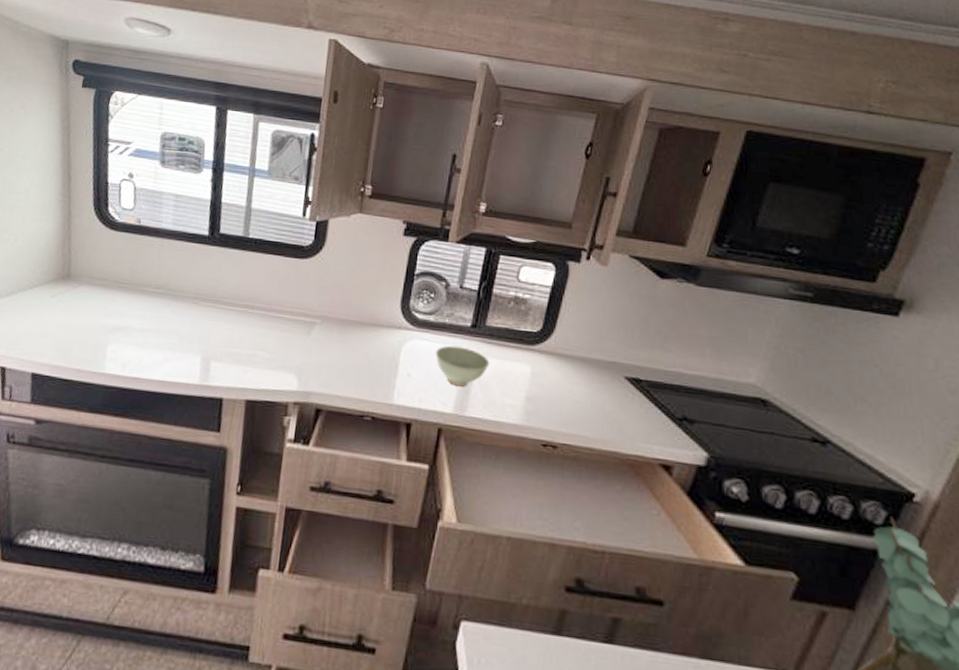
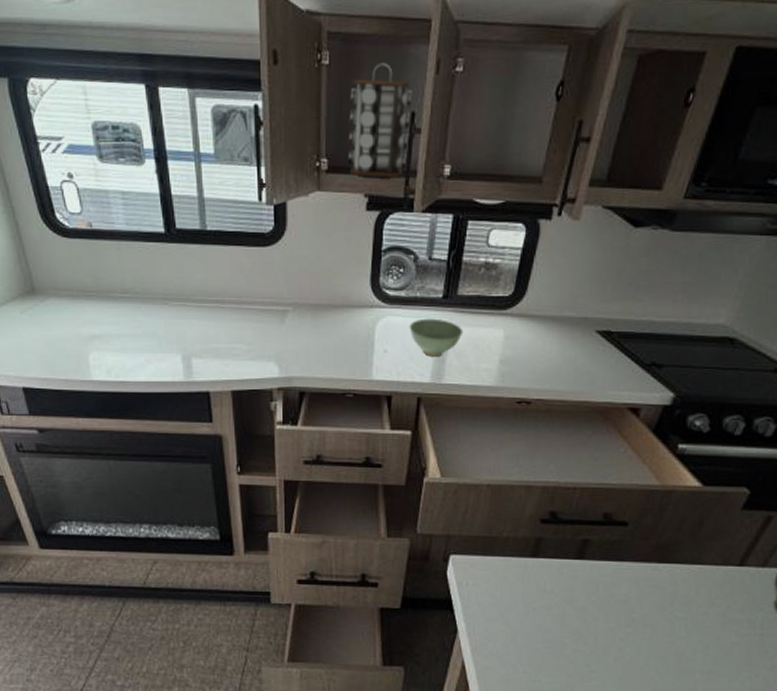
spice rack: none [390,111,456,210] -> present [347,62,413,179]

